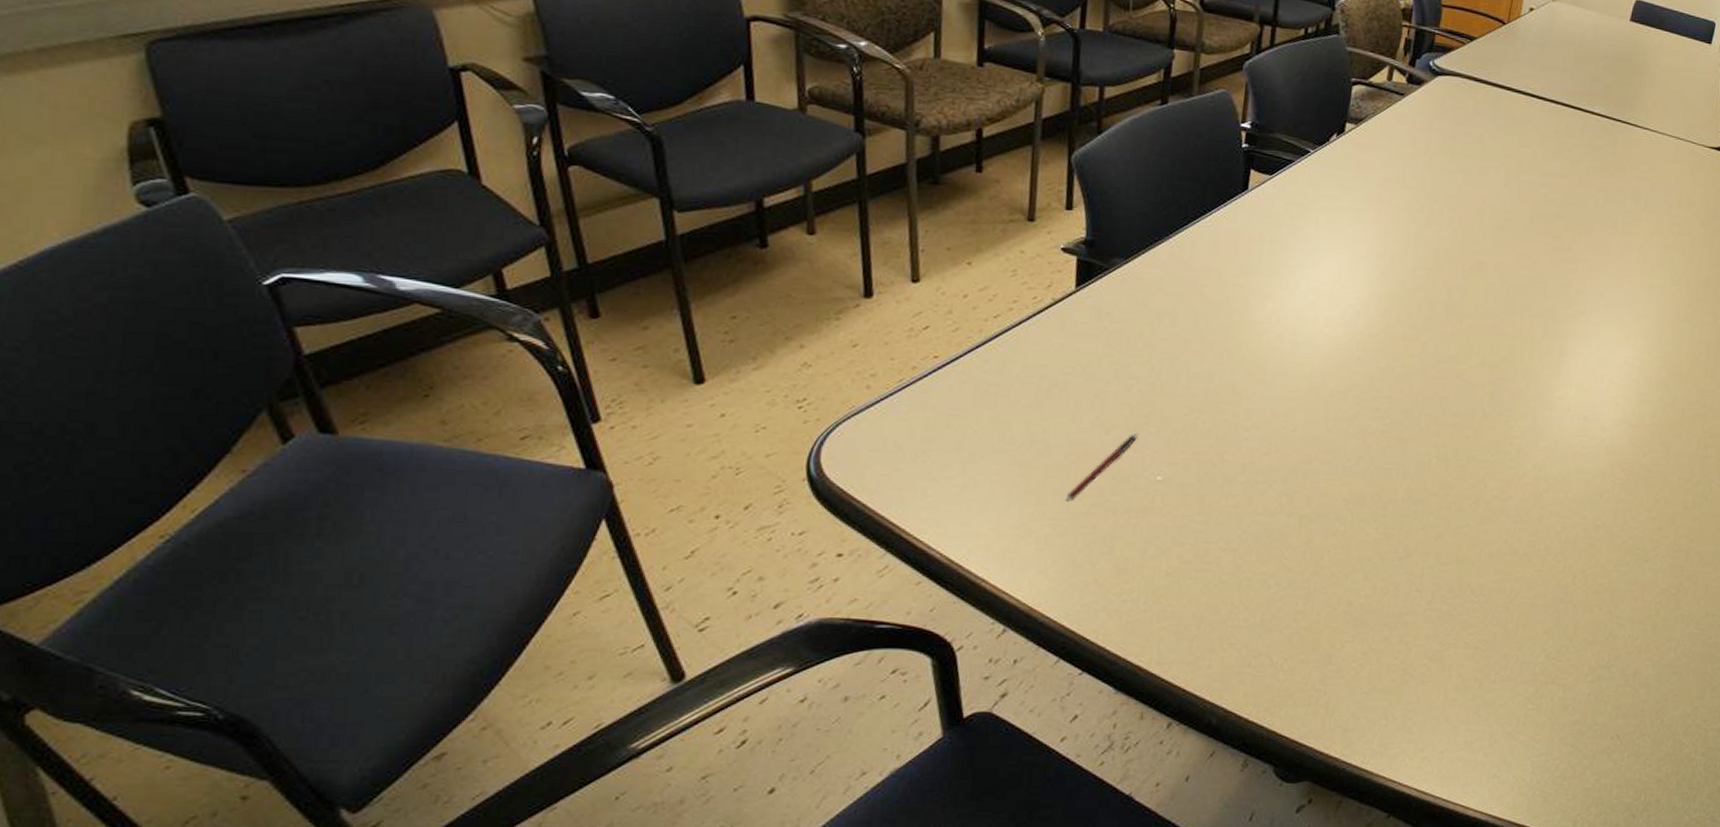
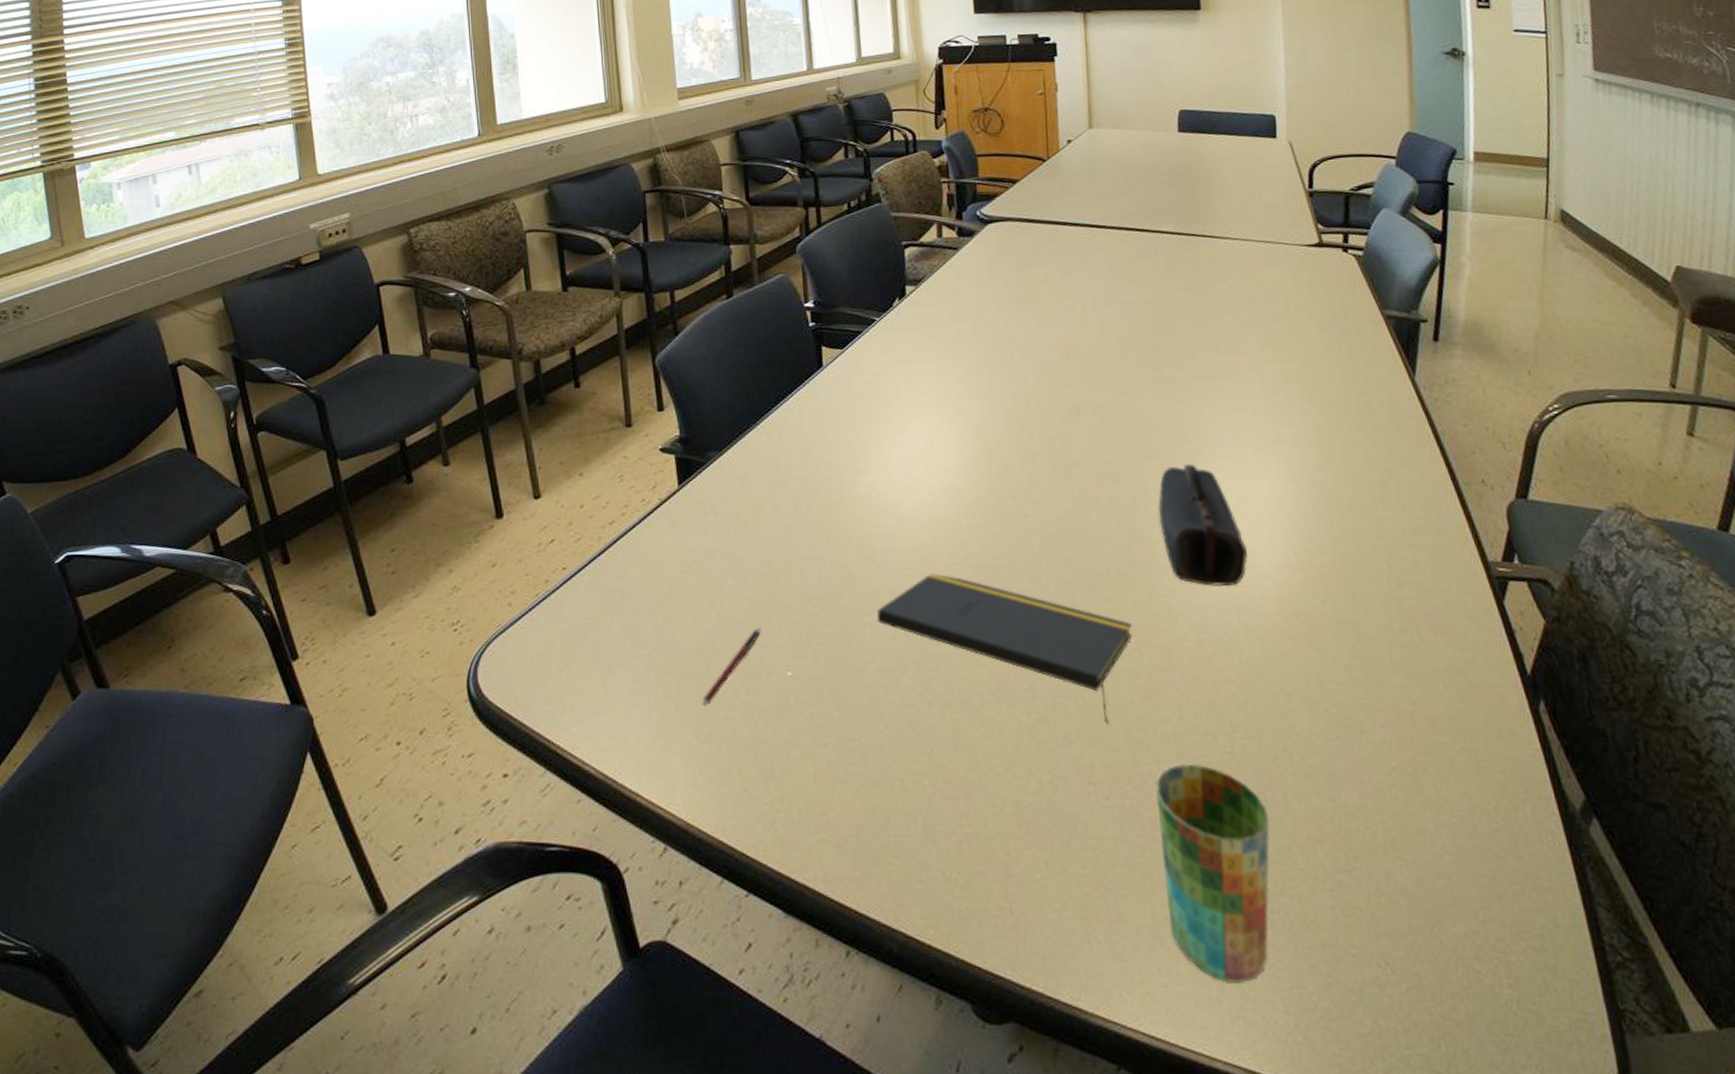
notepad: none [1254,399,1484,542] -> present [876,573,1133,724]
cup: none [1456,578,1558,752] -> present [1154,764,1270,985]
pencil case: none [1527,326,1595,435] -> present [1159,463,1248,587]

